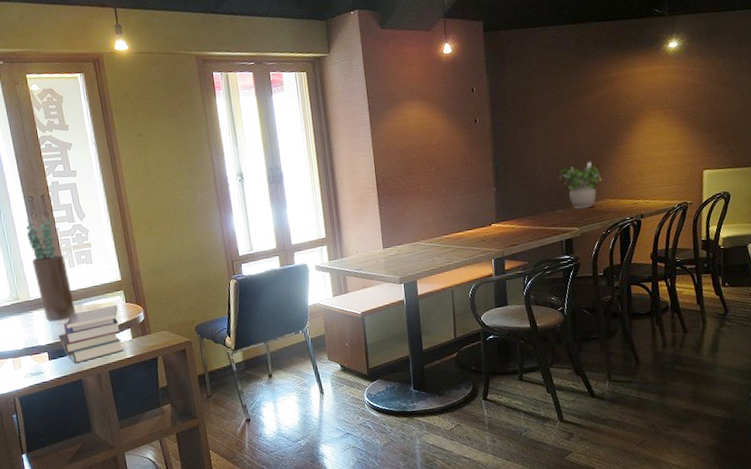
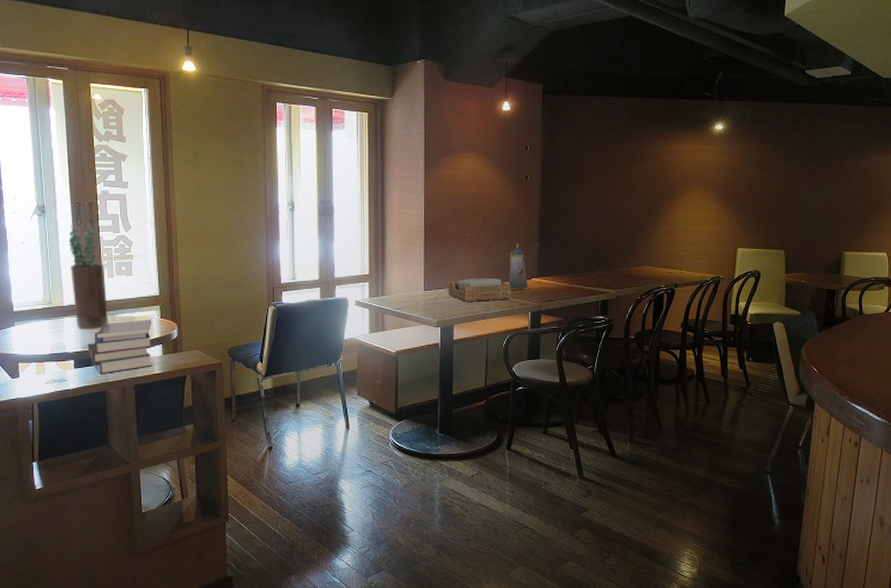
napkin holder: none [406,228,473,256] -> present [448,278,512,302]
coffee pot: none [466,190,489,240] -> present [508,243,529,291]
potted flower: present [559,161,602,210] -> none [601,228,641,273]

